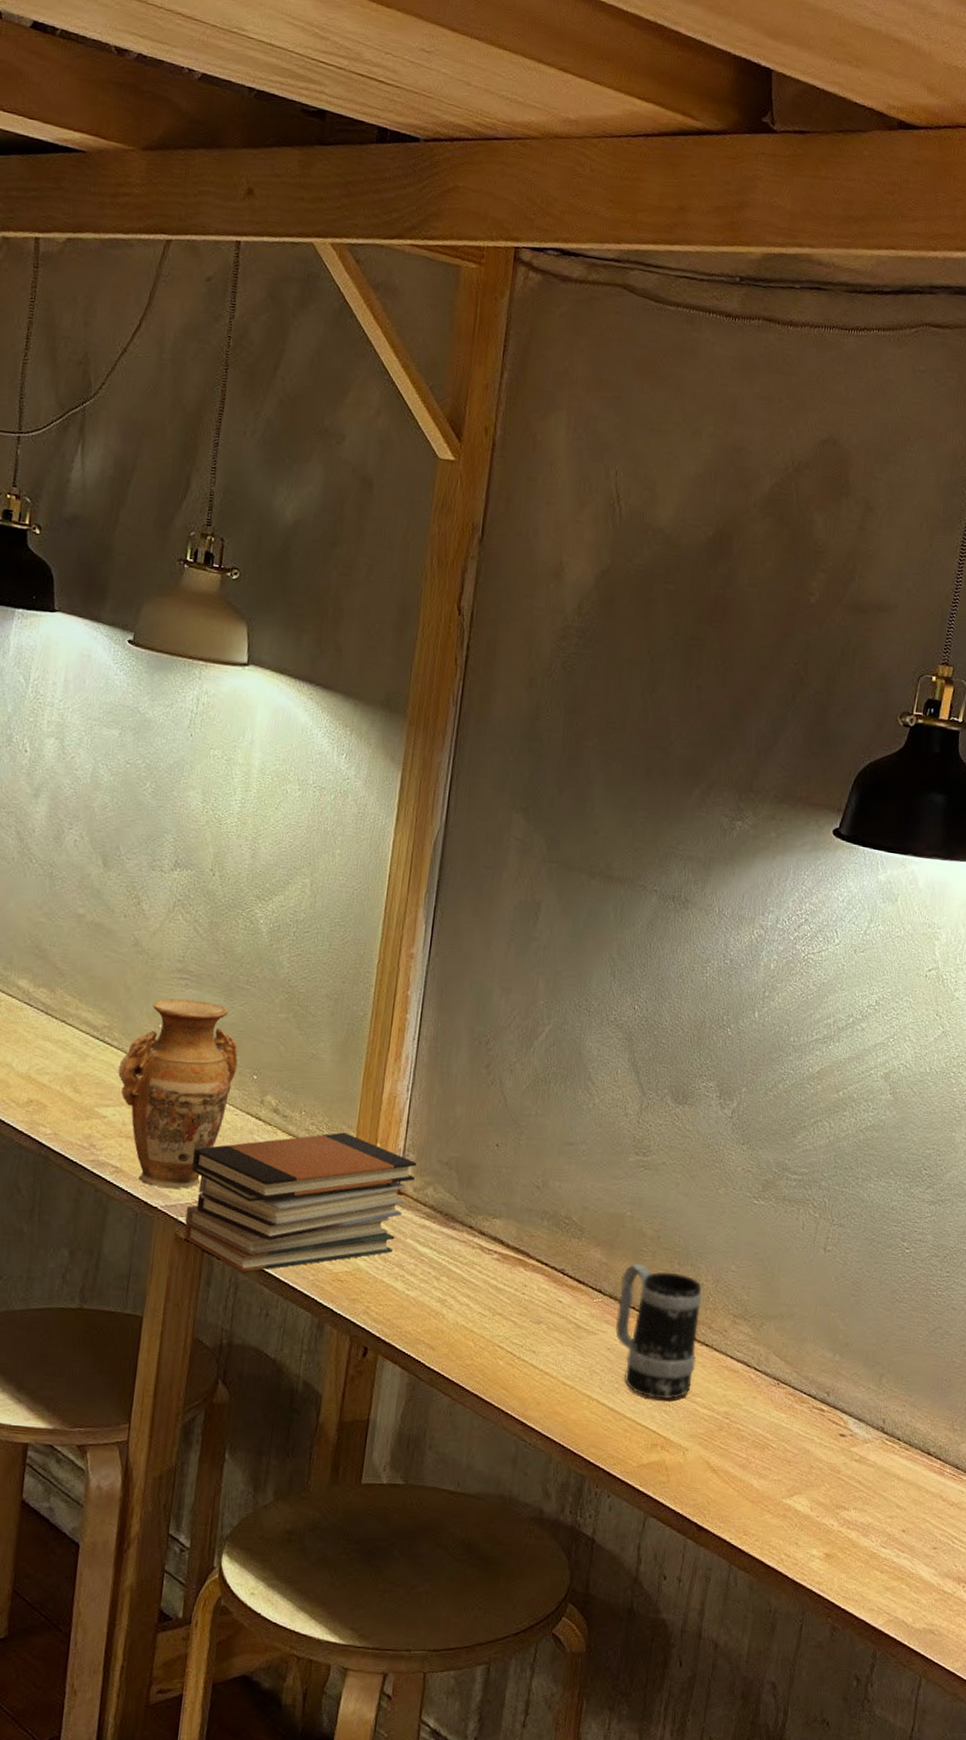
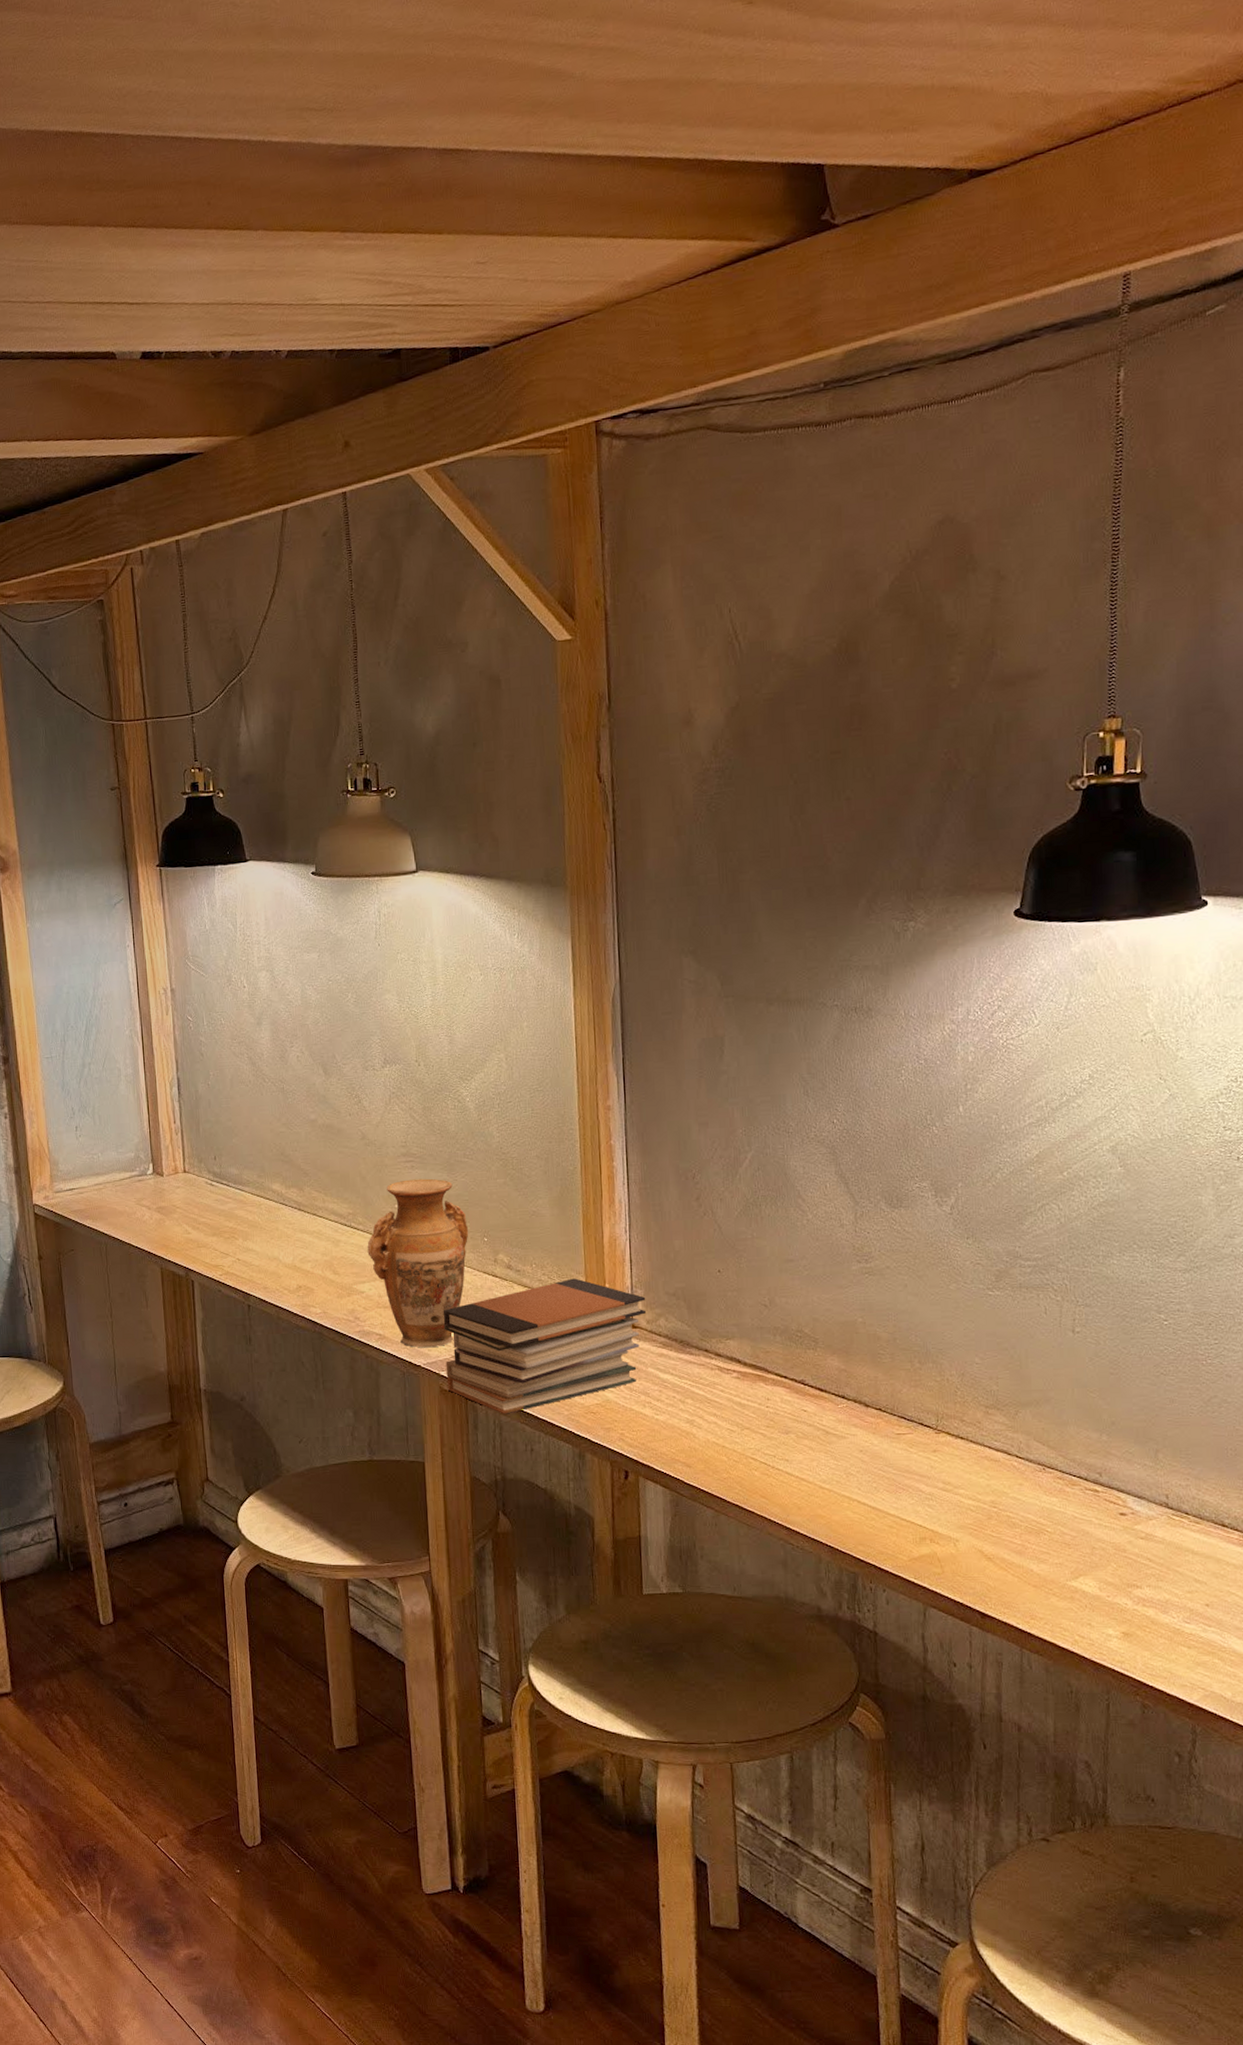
mug: present [616,1263,703,1400] -> none [862,1366,953,1494]

